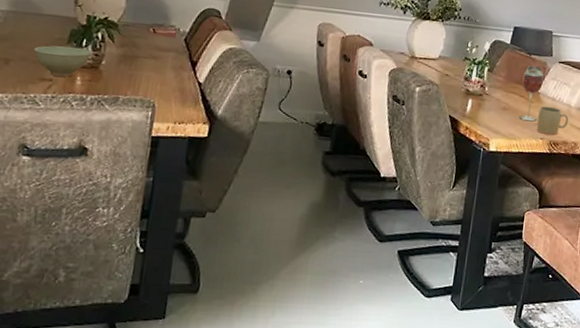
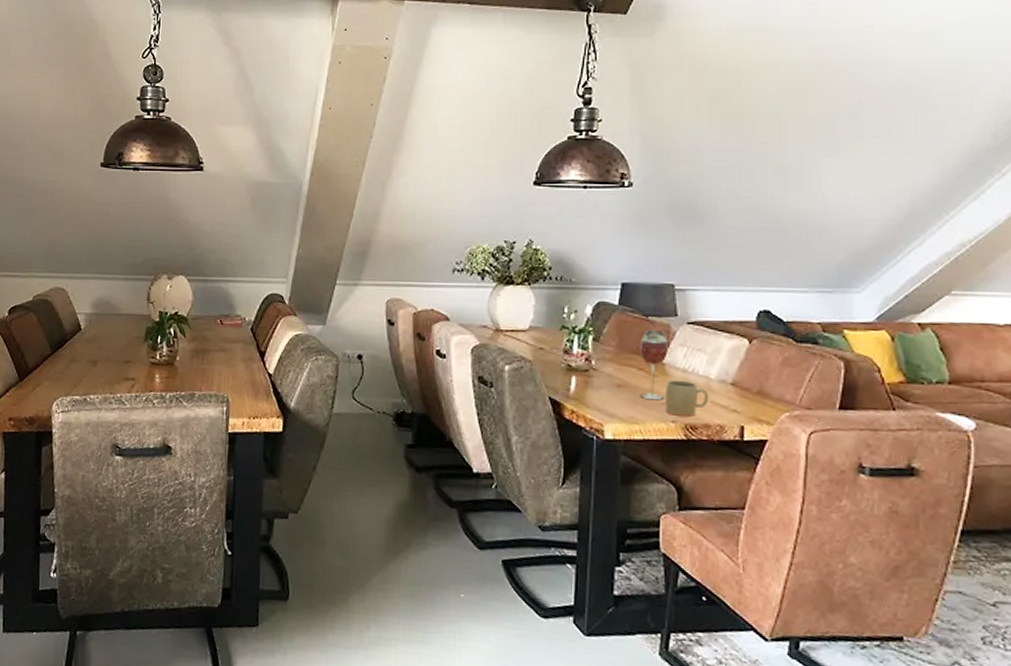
bowl: present [34,45,93,77] -> none [117,344,167,375]

